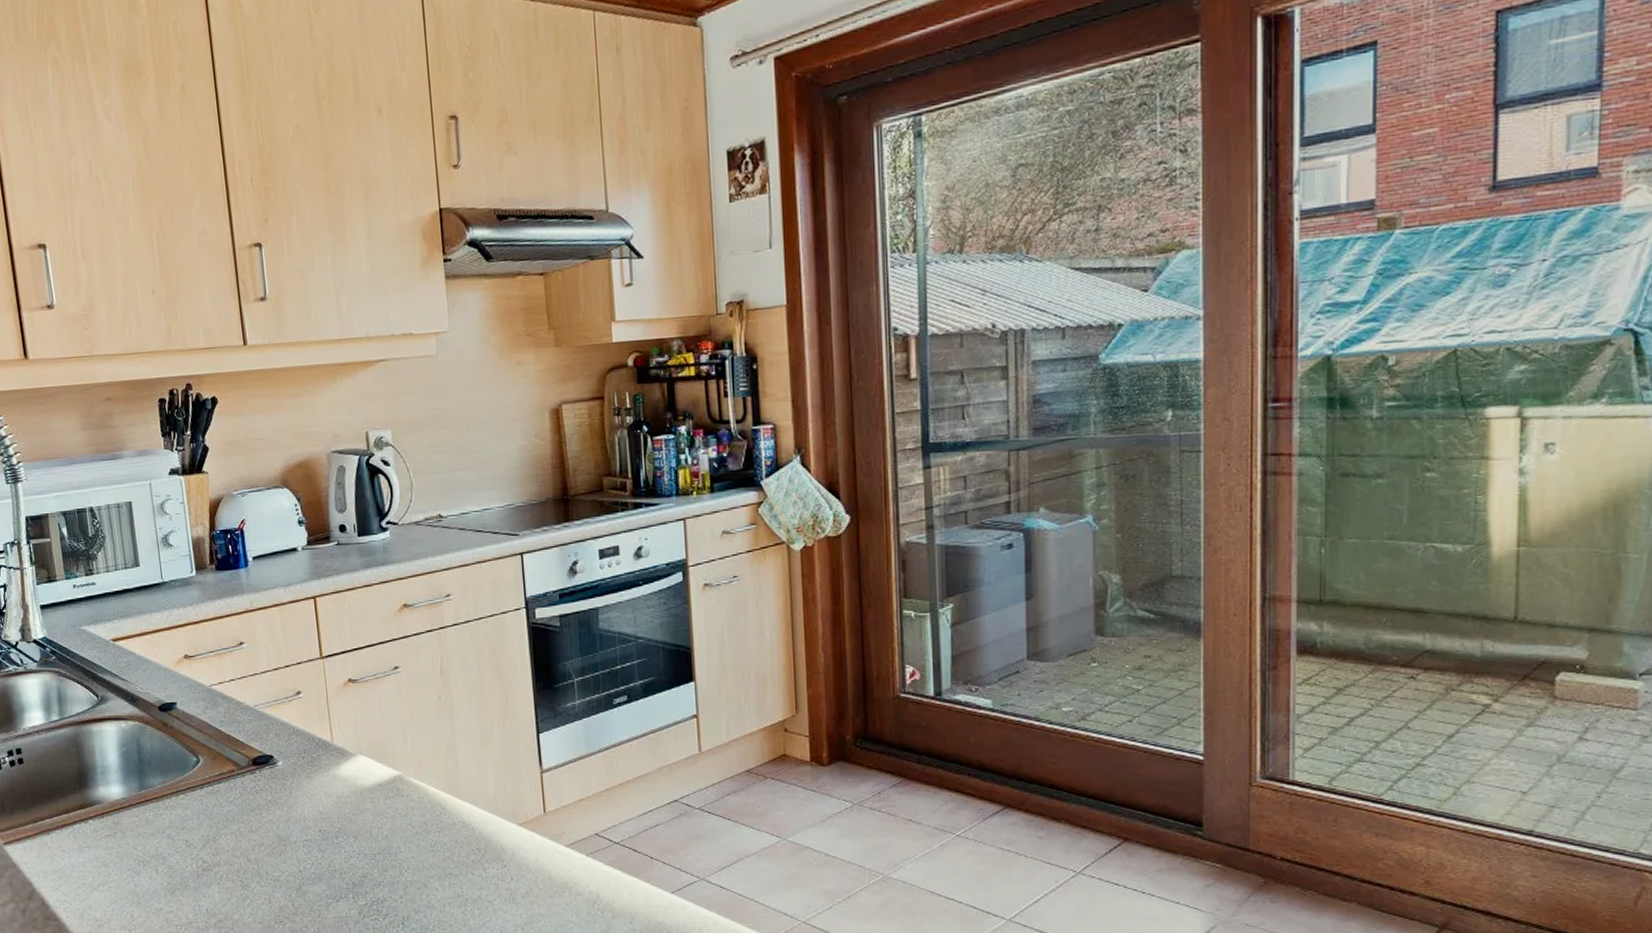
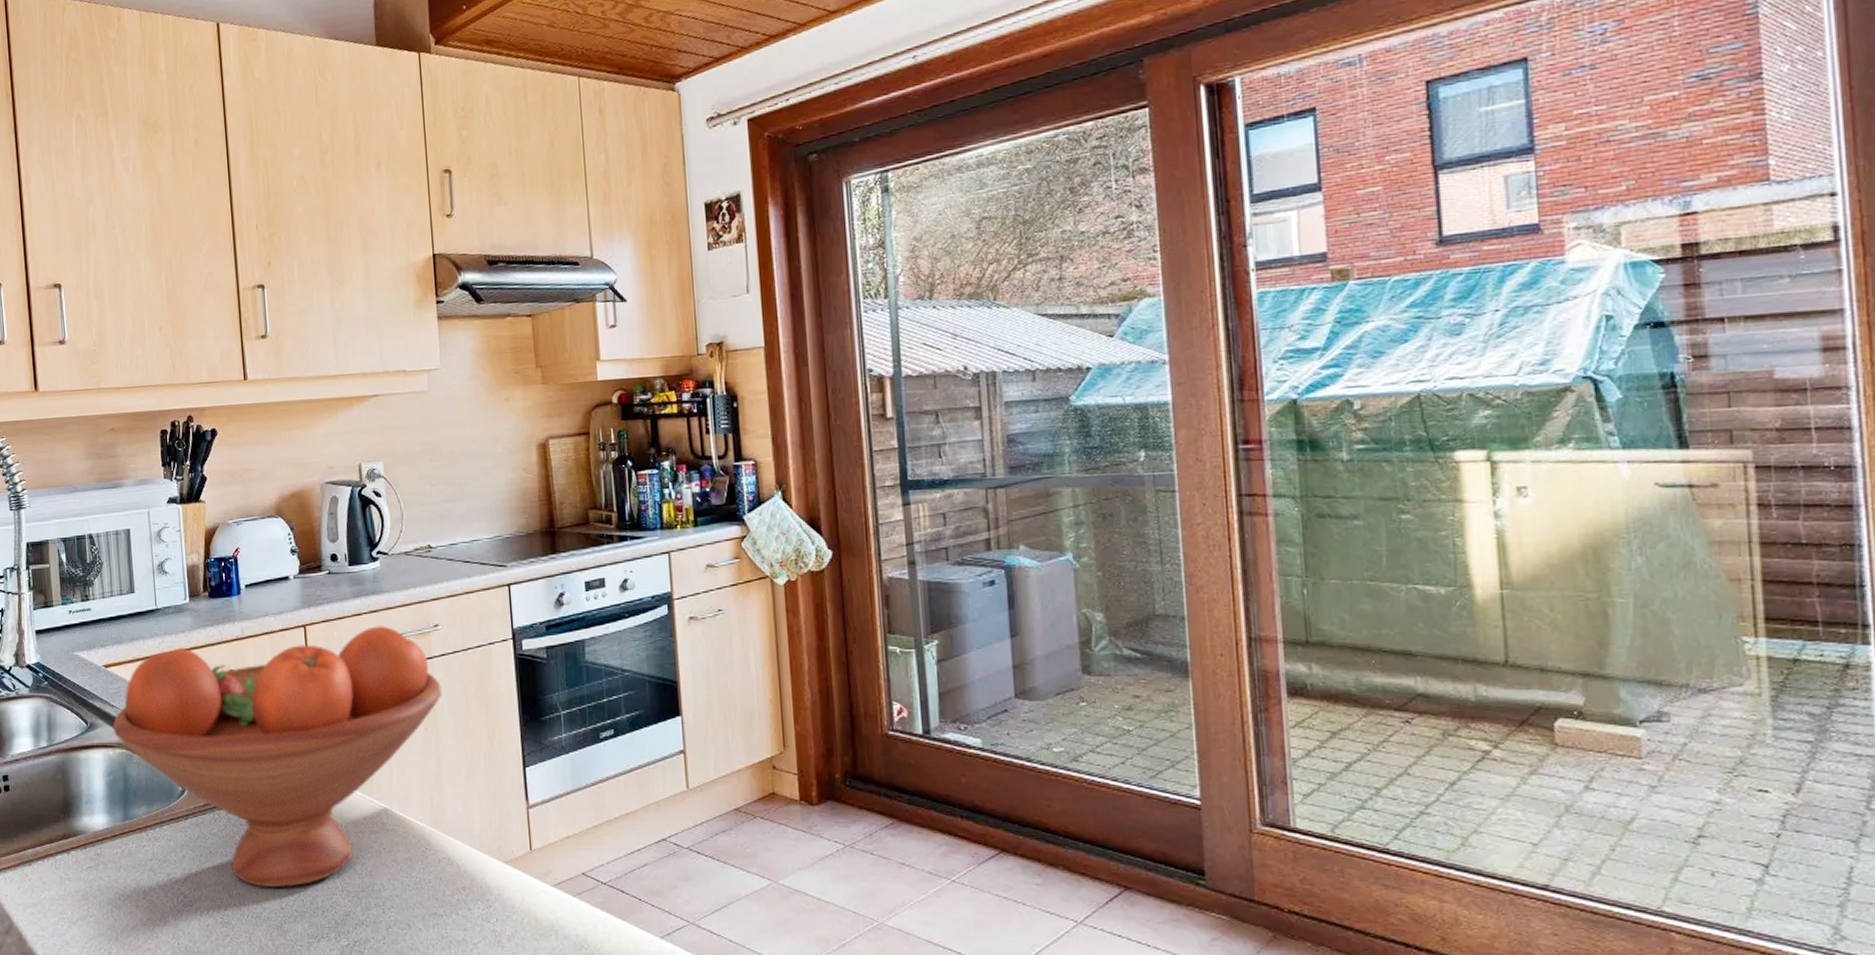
fruit bowl: none [124,596,455,853] -> present [112,626,442,888]

